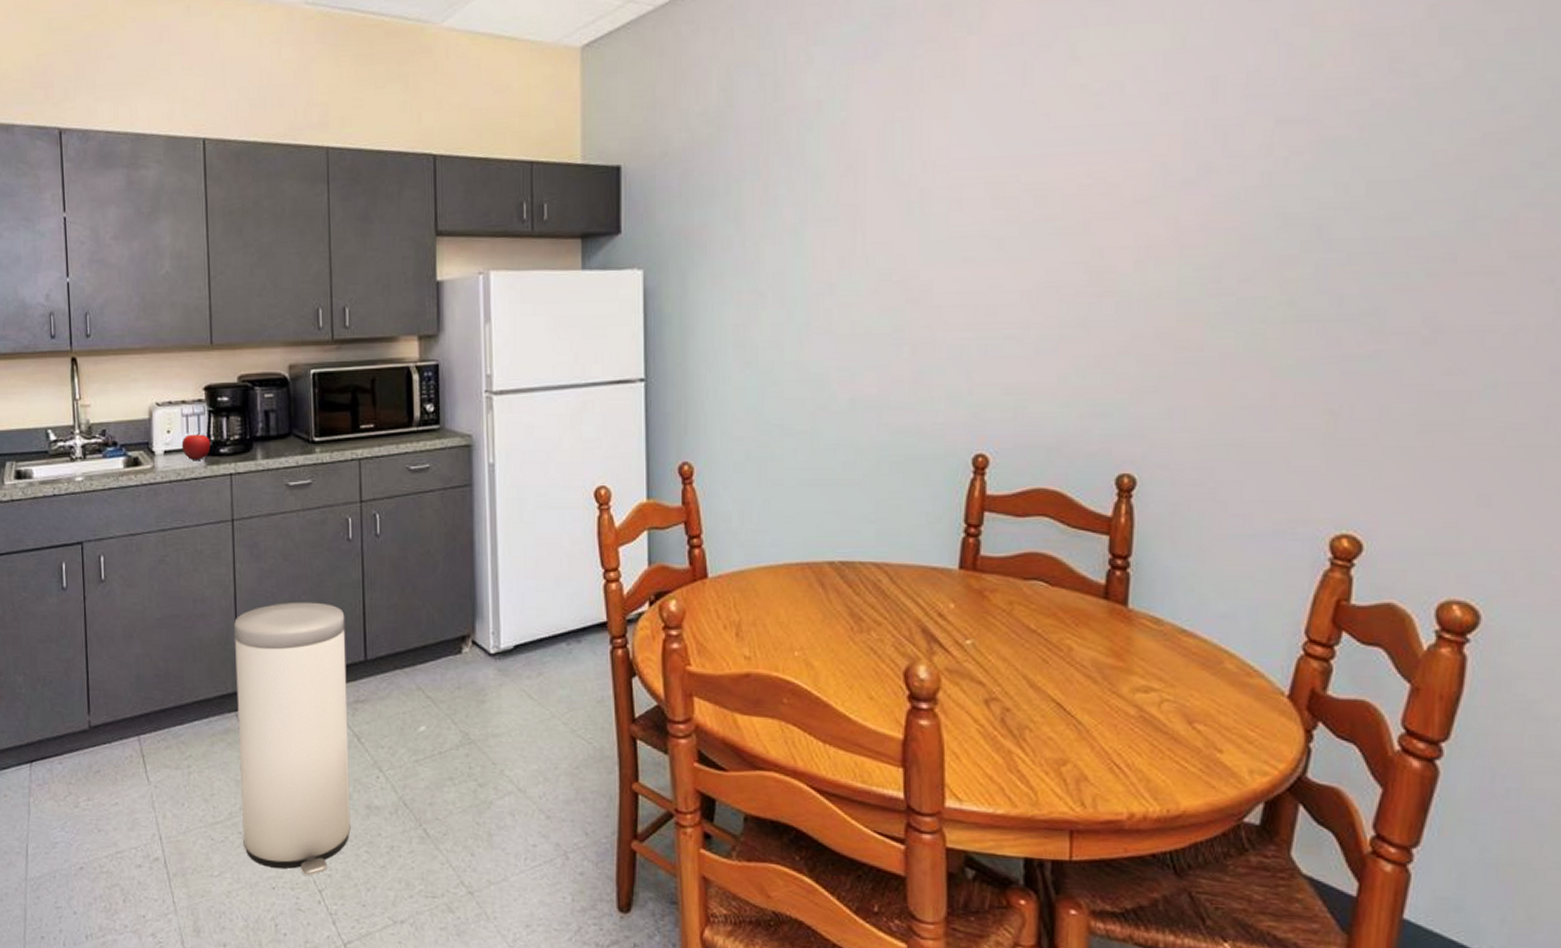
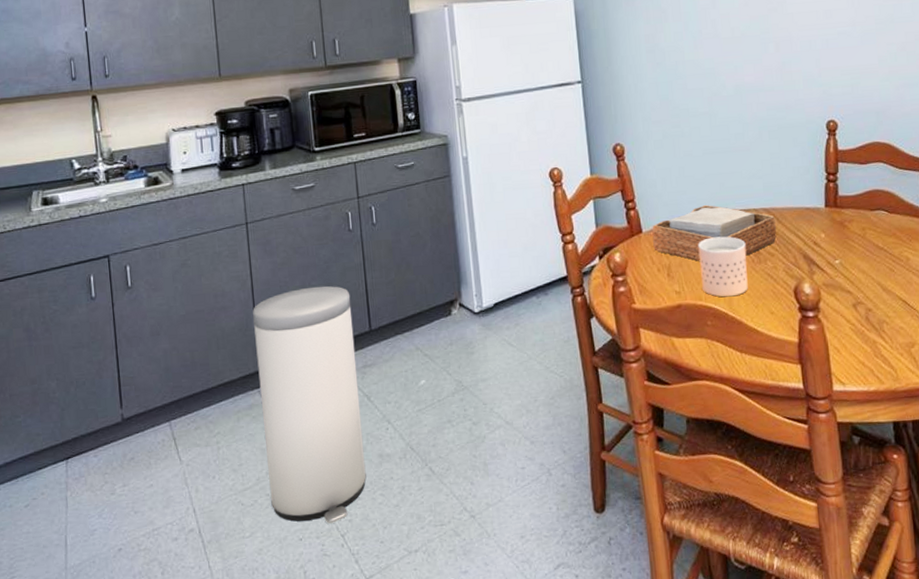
fruit: present [181,431,211,460] -> none [197,150,224,175]
napkin holder: none [721,551,888,621] -> present [652,205,777,261]
mug: none [779,593,844,671] -> present [698,236,748,297]

